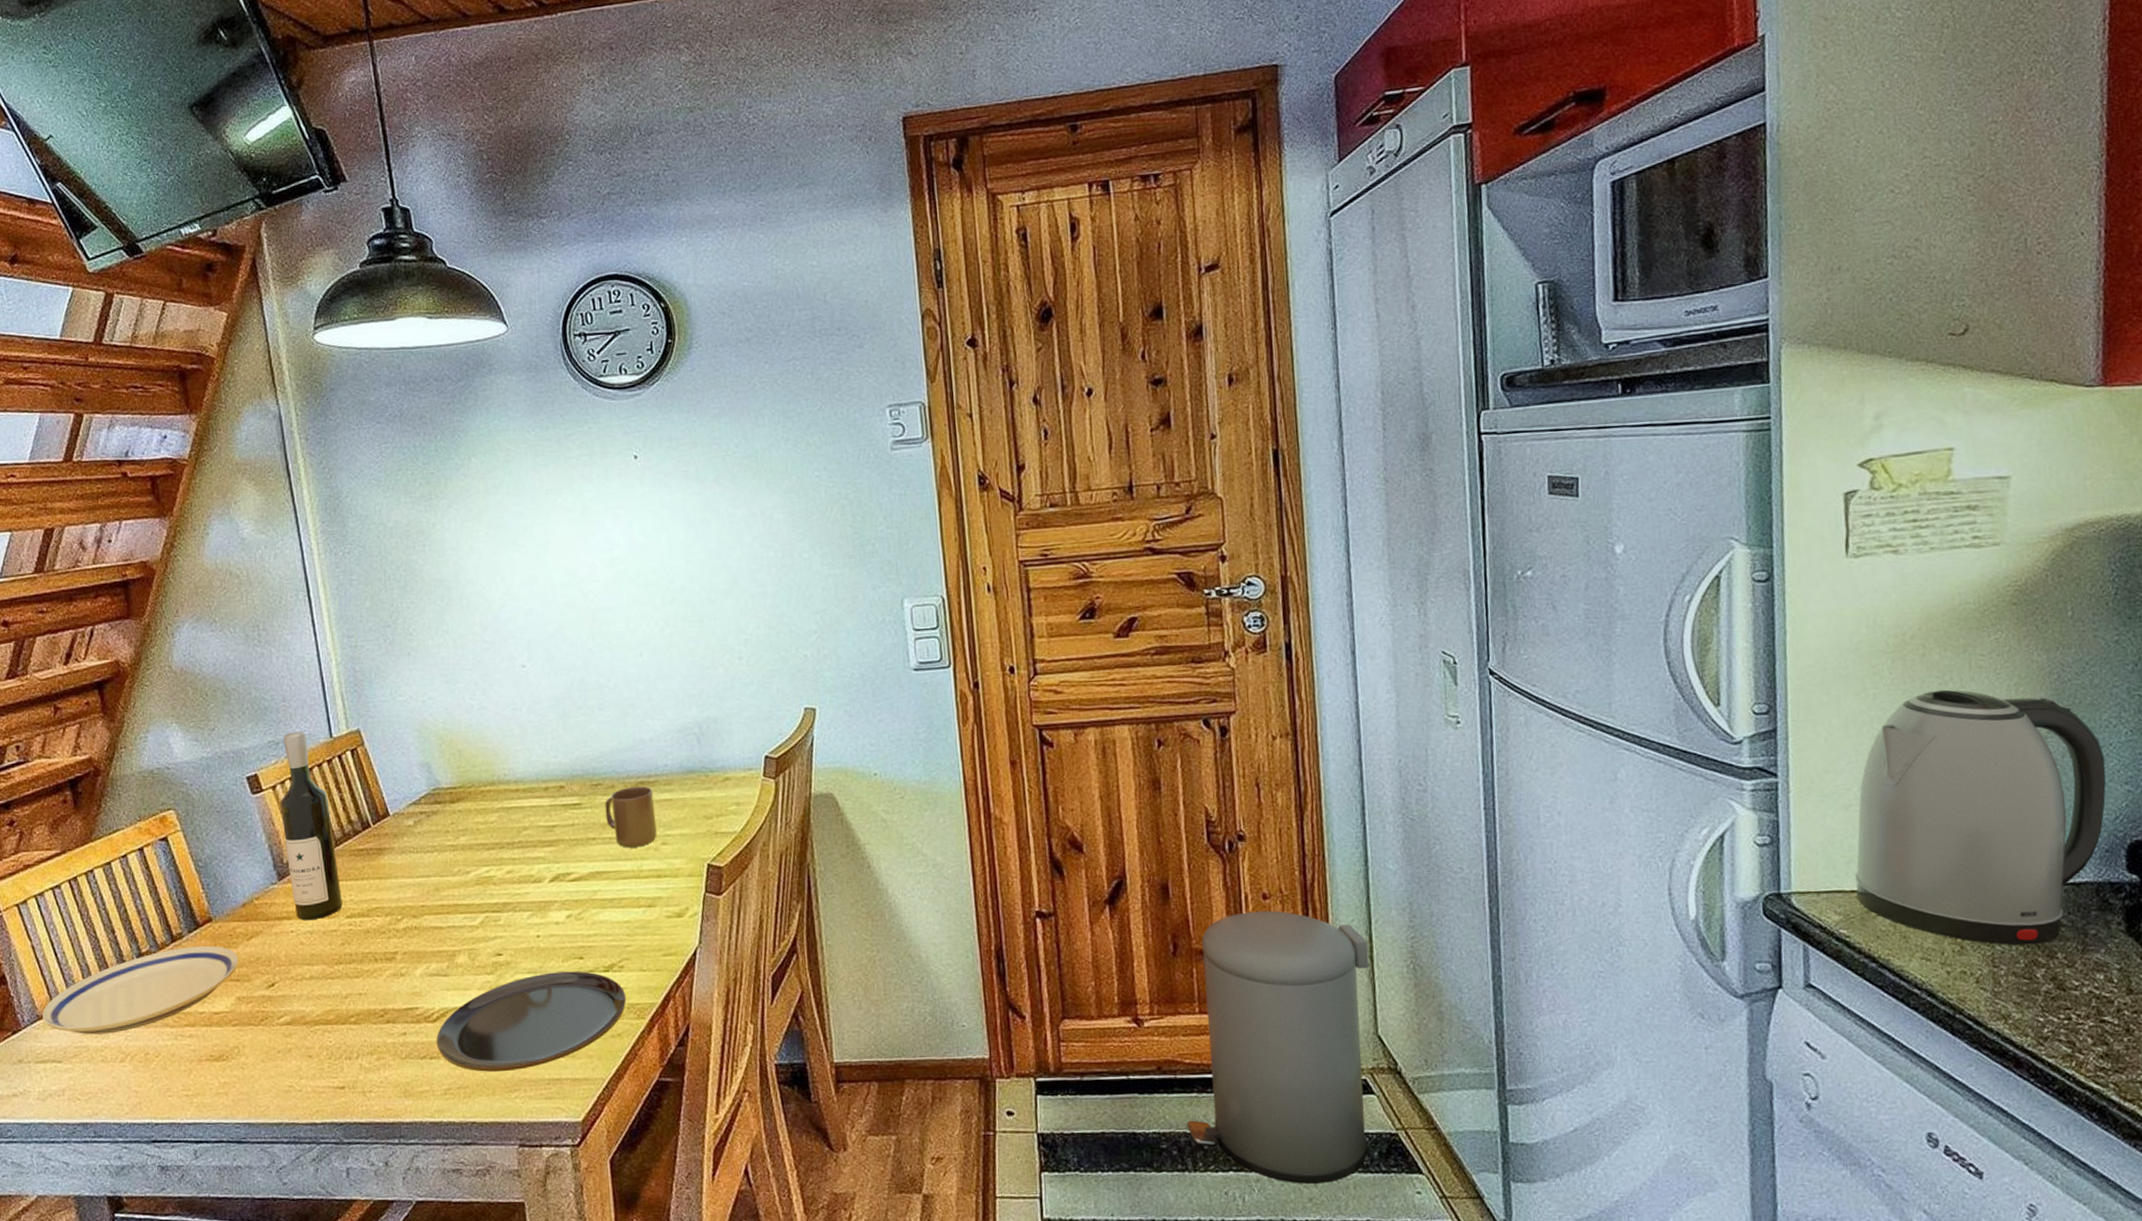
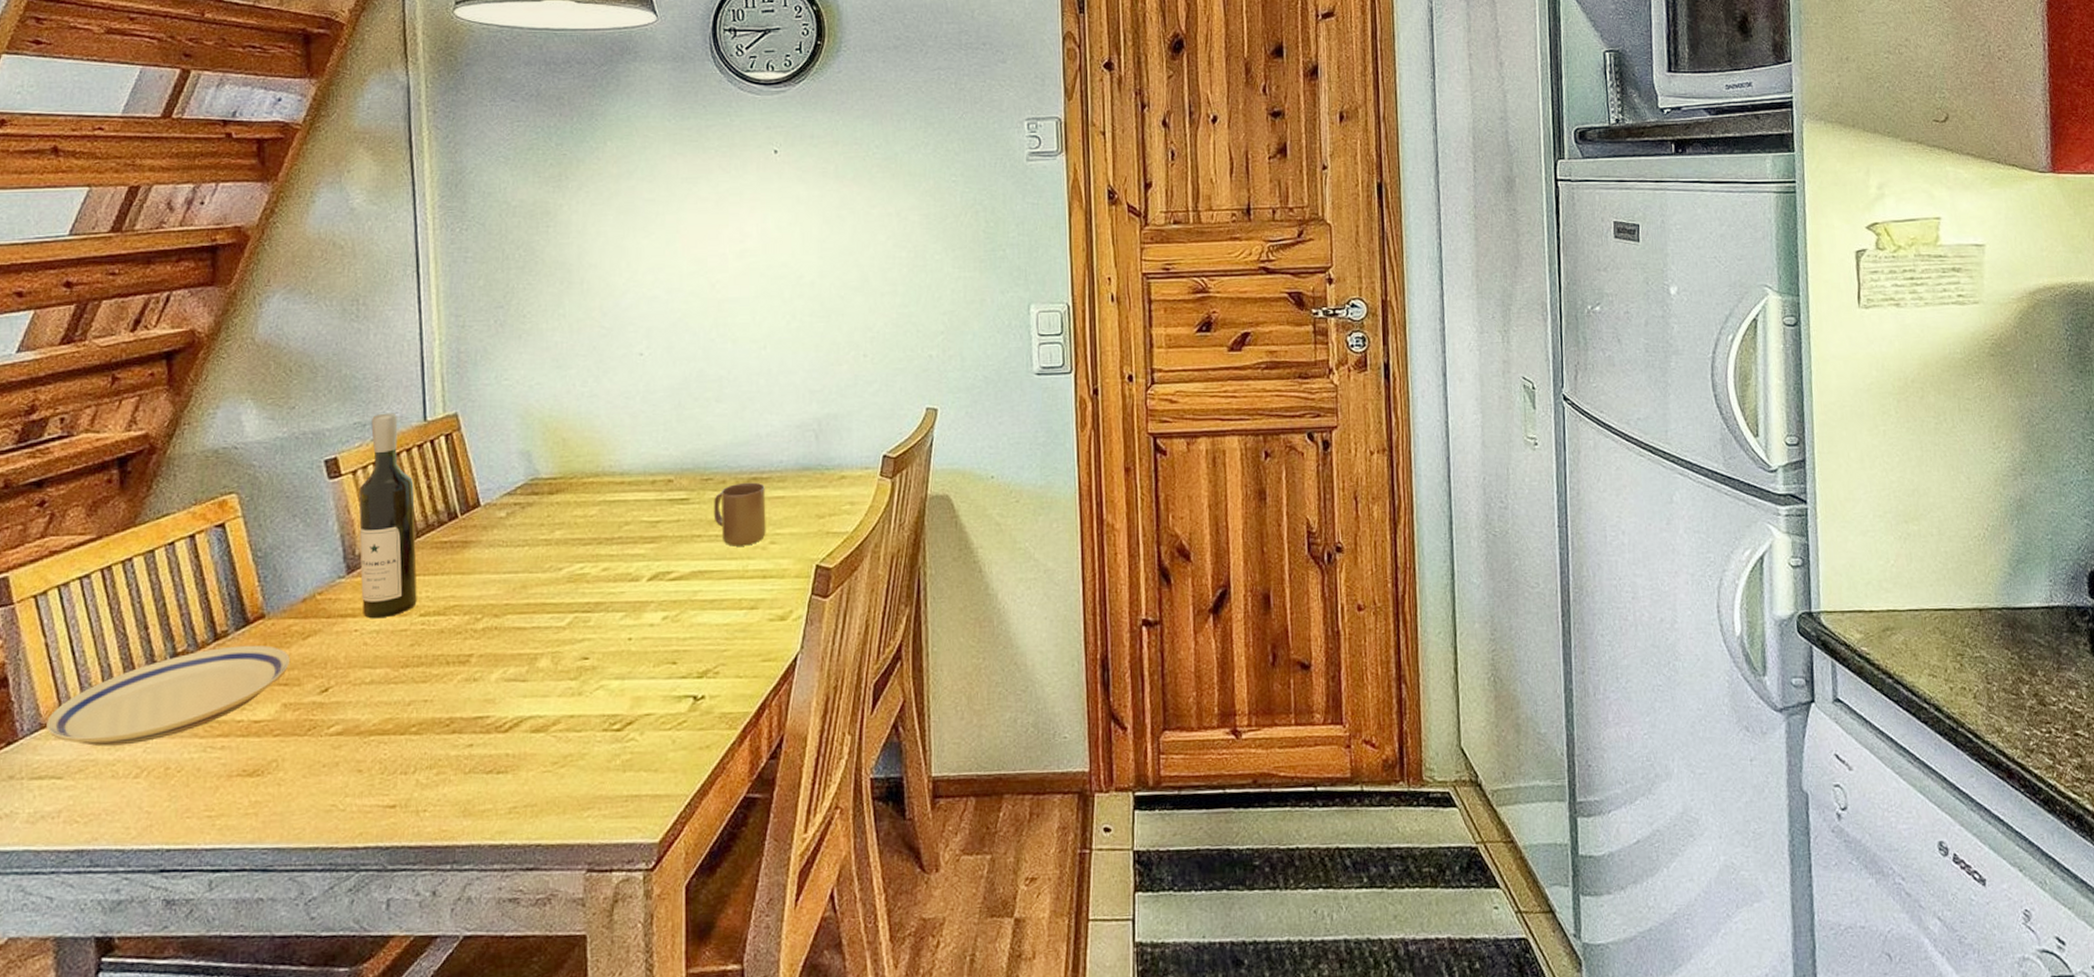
plate: present [436,971,627,1072] -> none [505,677,719,788]
pedal bin: present [1186,910,1369,1184] -> none [1279,622,1454,901]
kettle: present [1855,689,2106,946] -> none [1872,429,2070,664]

